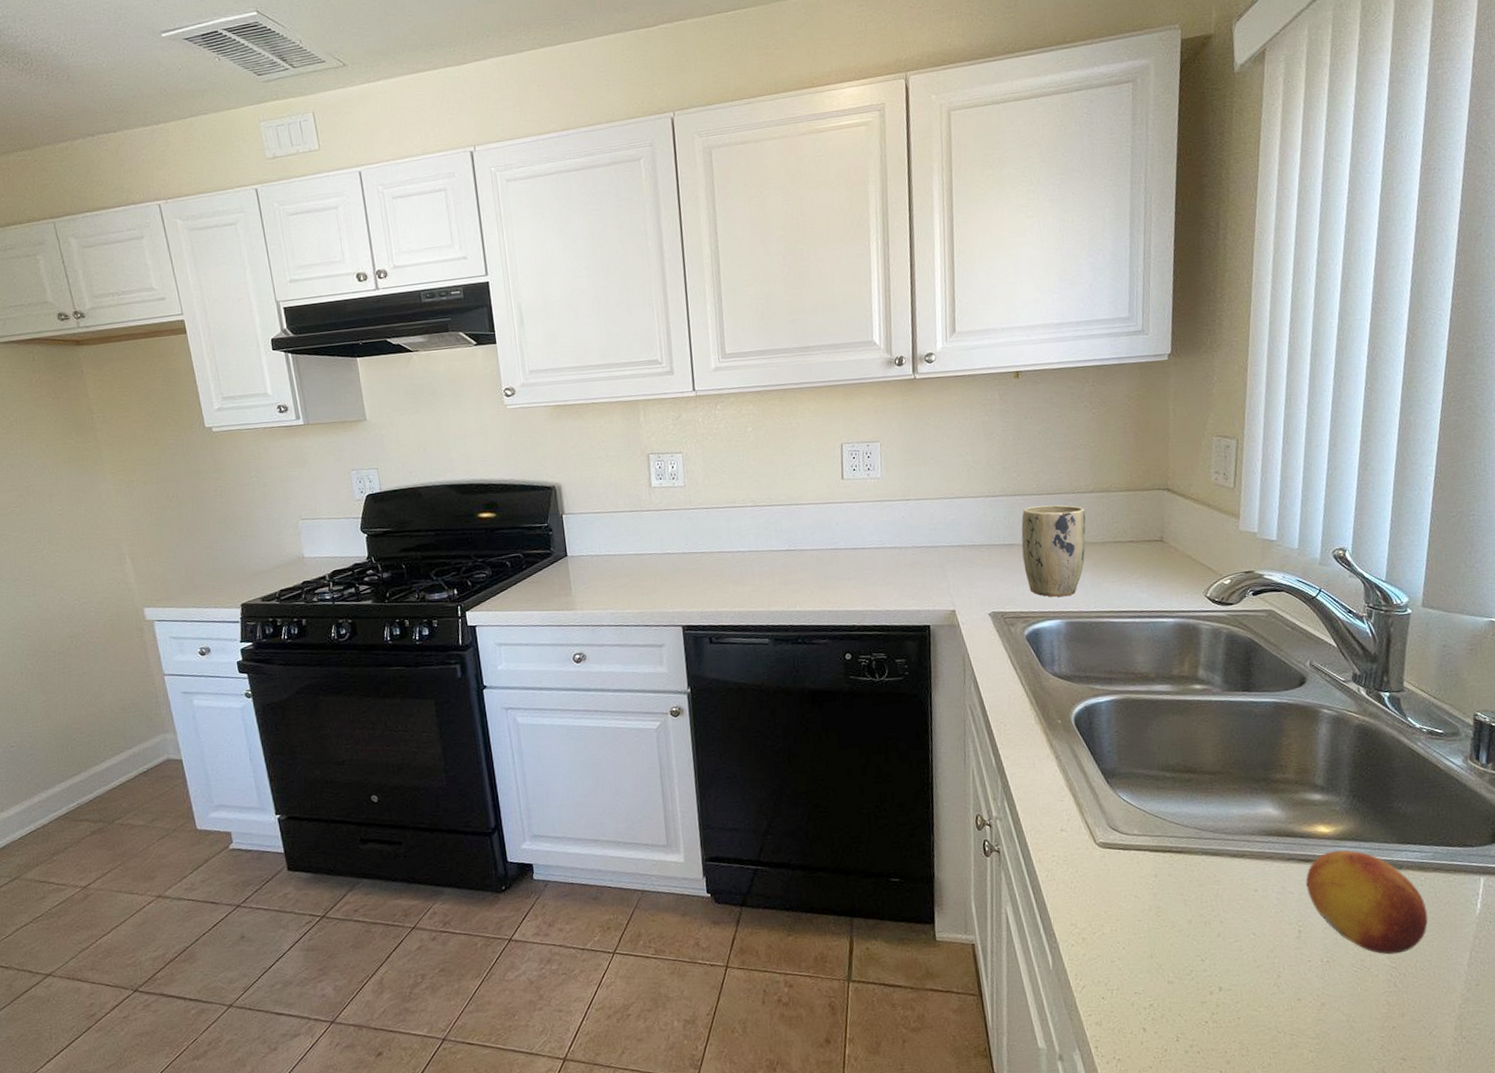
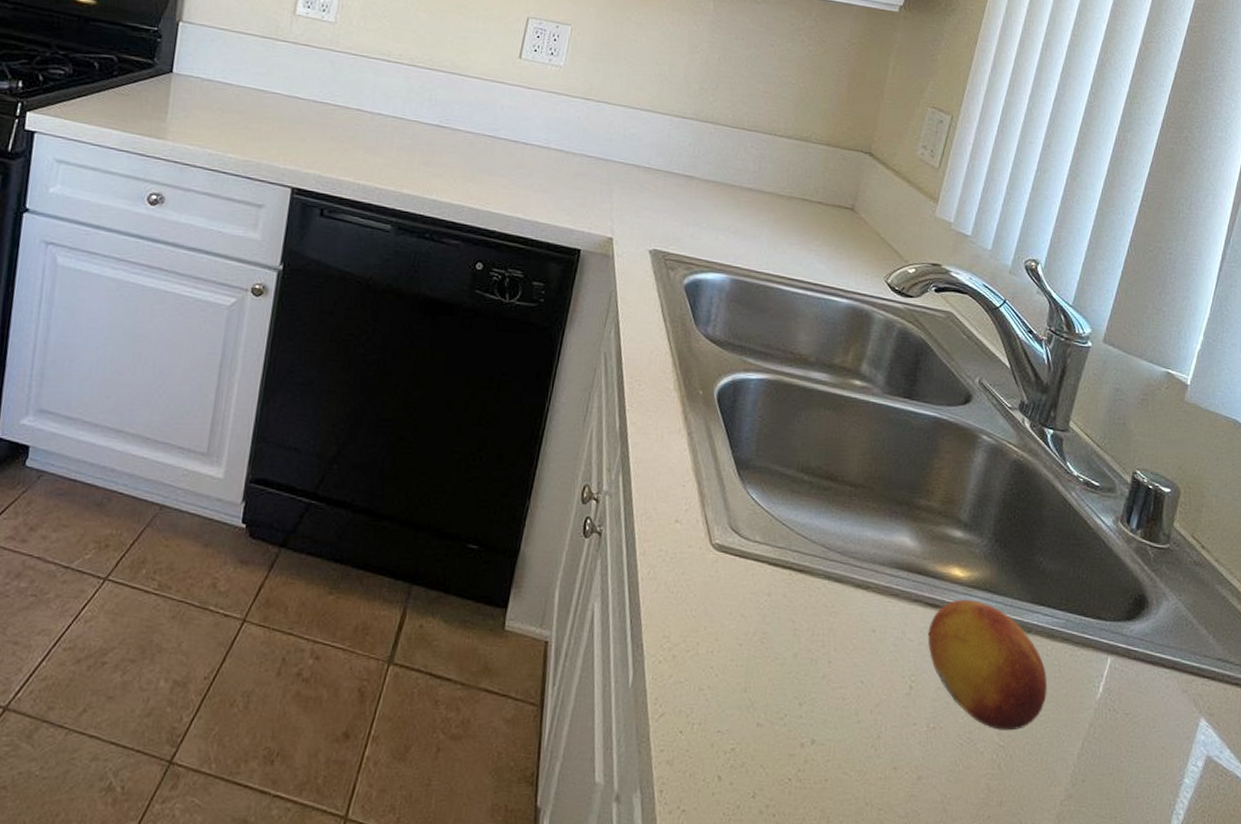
plant pot: present [1021,504,1087,597] -> none [699,138,779,249]

